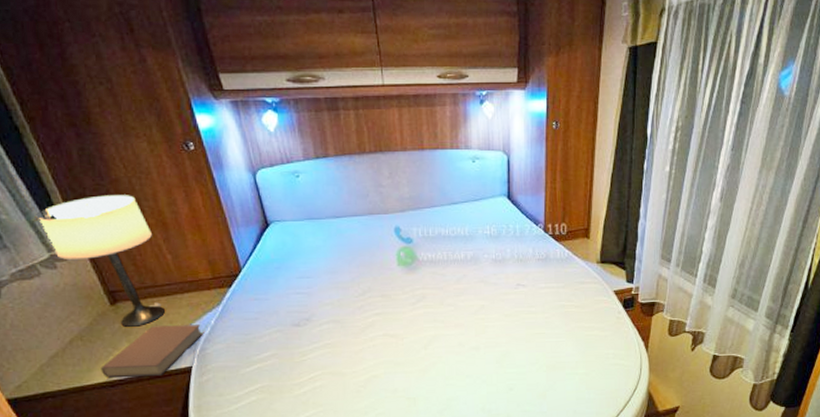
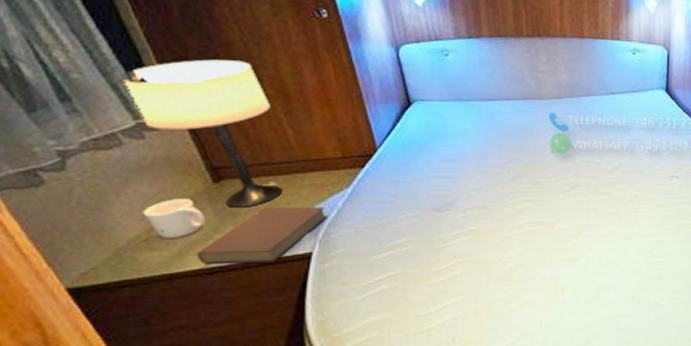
mug: none [59,320,107,356] -> present [143,199,206,239]

